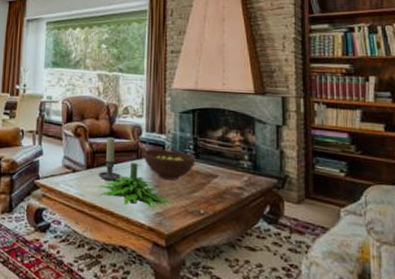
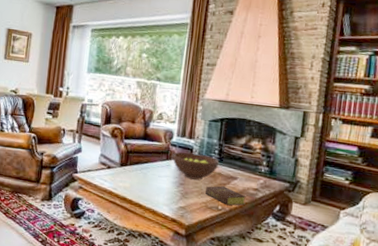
plant: present [94,162,174,211] -> none [126,162,196,205]
candle holder: present [99,137,123,182] -> none [131,139,153,179]
bible: none [184,186,230,209] -> present [205,186,246,206]

